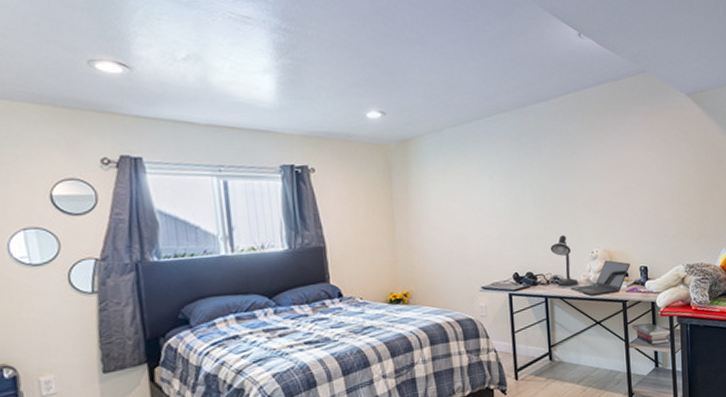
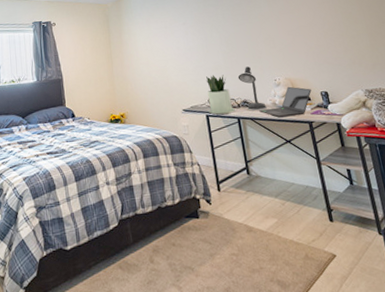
planter: none [512,244,543,293] -> present [205,74,235,115]
books: present [631,322,671,345] -> none [320,142,361,164]

